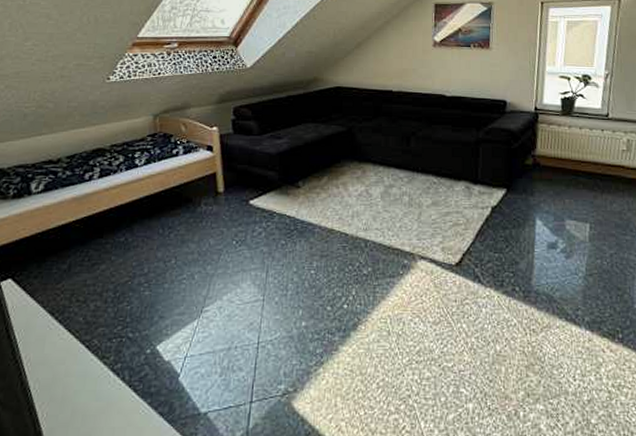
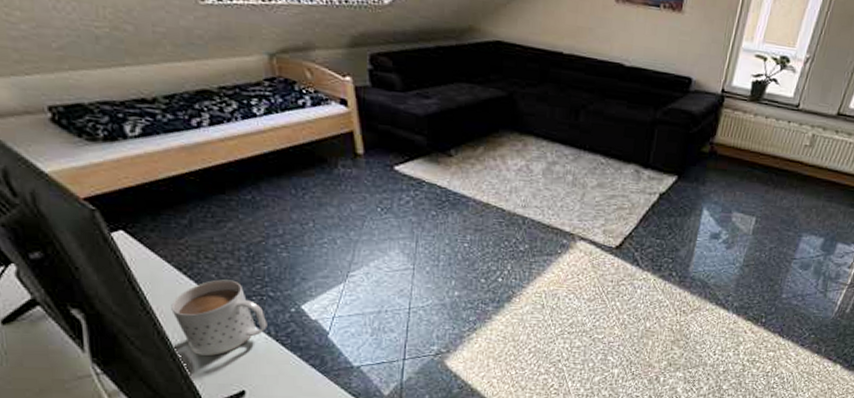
mug: none [38,322,123,407] -> present [171,279,267,356]

